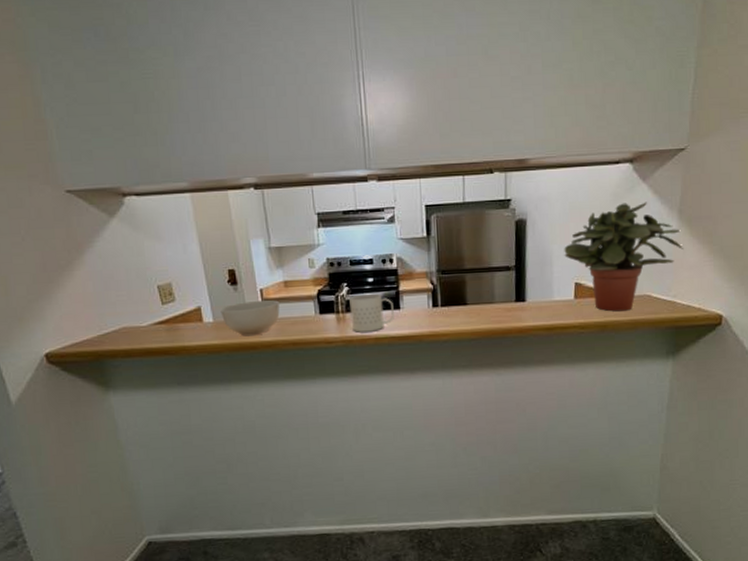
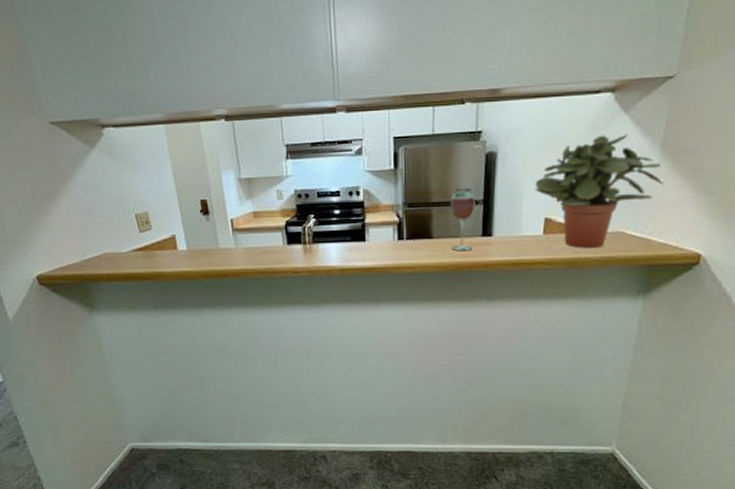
bowl: present [220,299,280,337] -> none [193,229,249,265]
mug: present [349,293,394,332] -> none [316,225,360,263]
wineglass: none [483,254,508,317] -> present [450,188,476,252]

